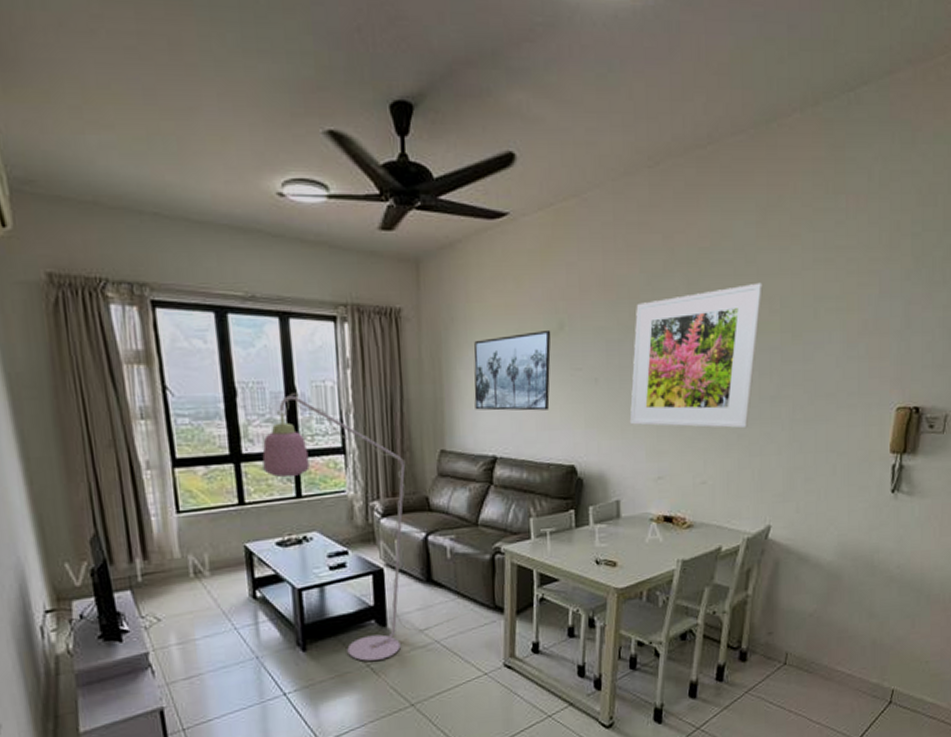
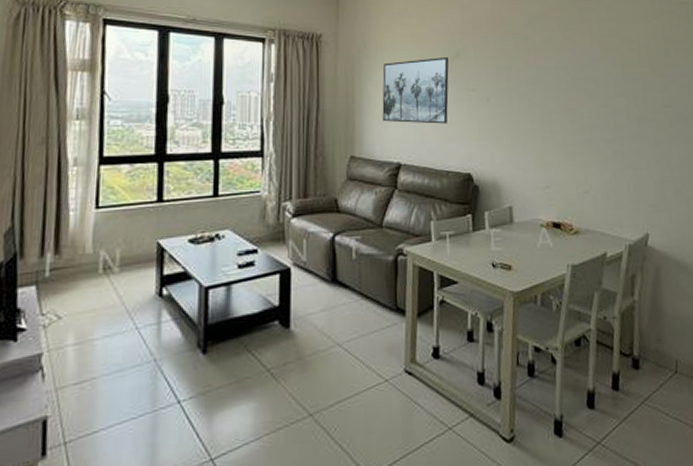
floor lamp: present [262,393,474,662] -> none [185,101,376,366]
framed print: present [629,282,763,429] -> none [518,27,623,145]

